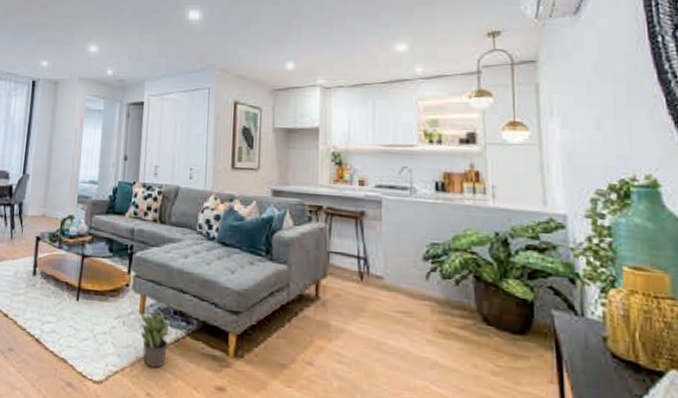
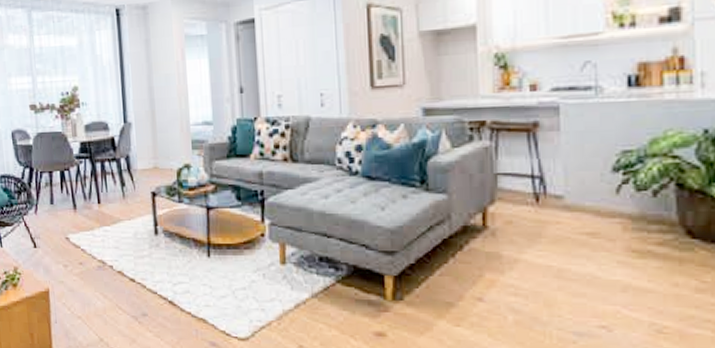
potted plant: present [140,310,176,368] -> none [283,259,323,319]

